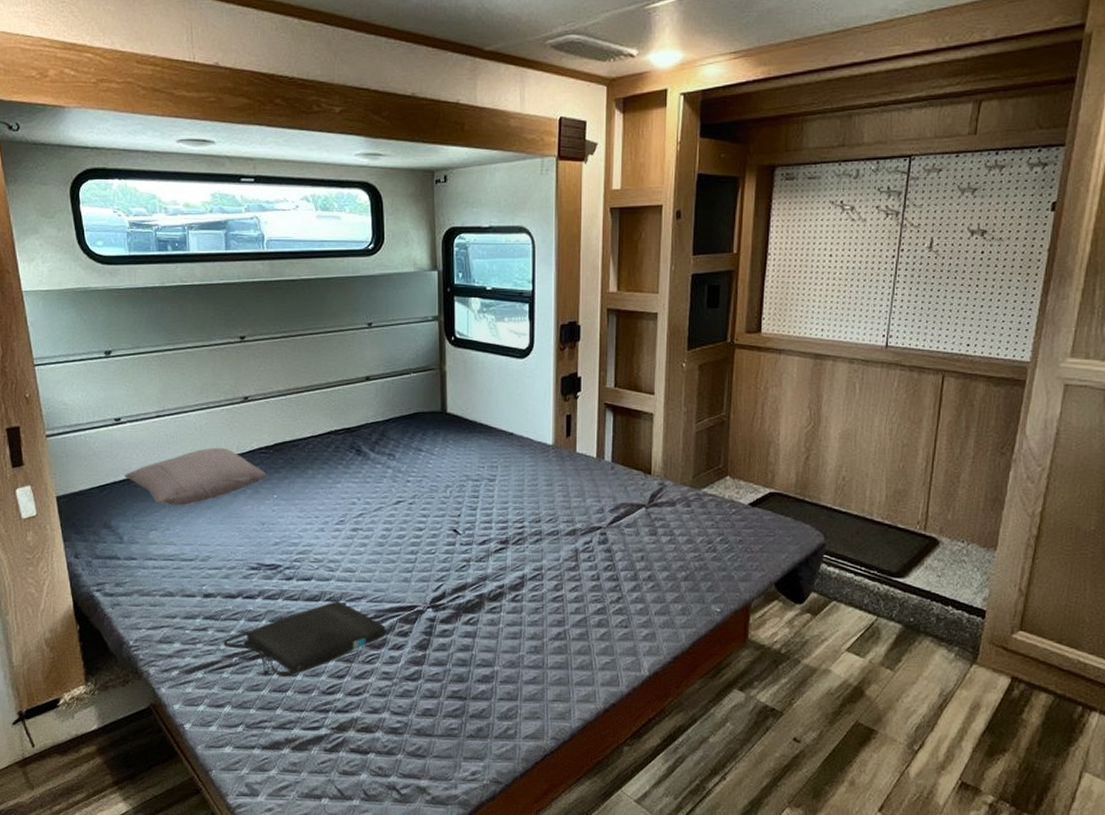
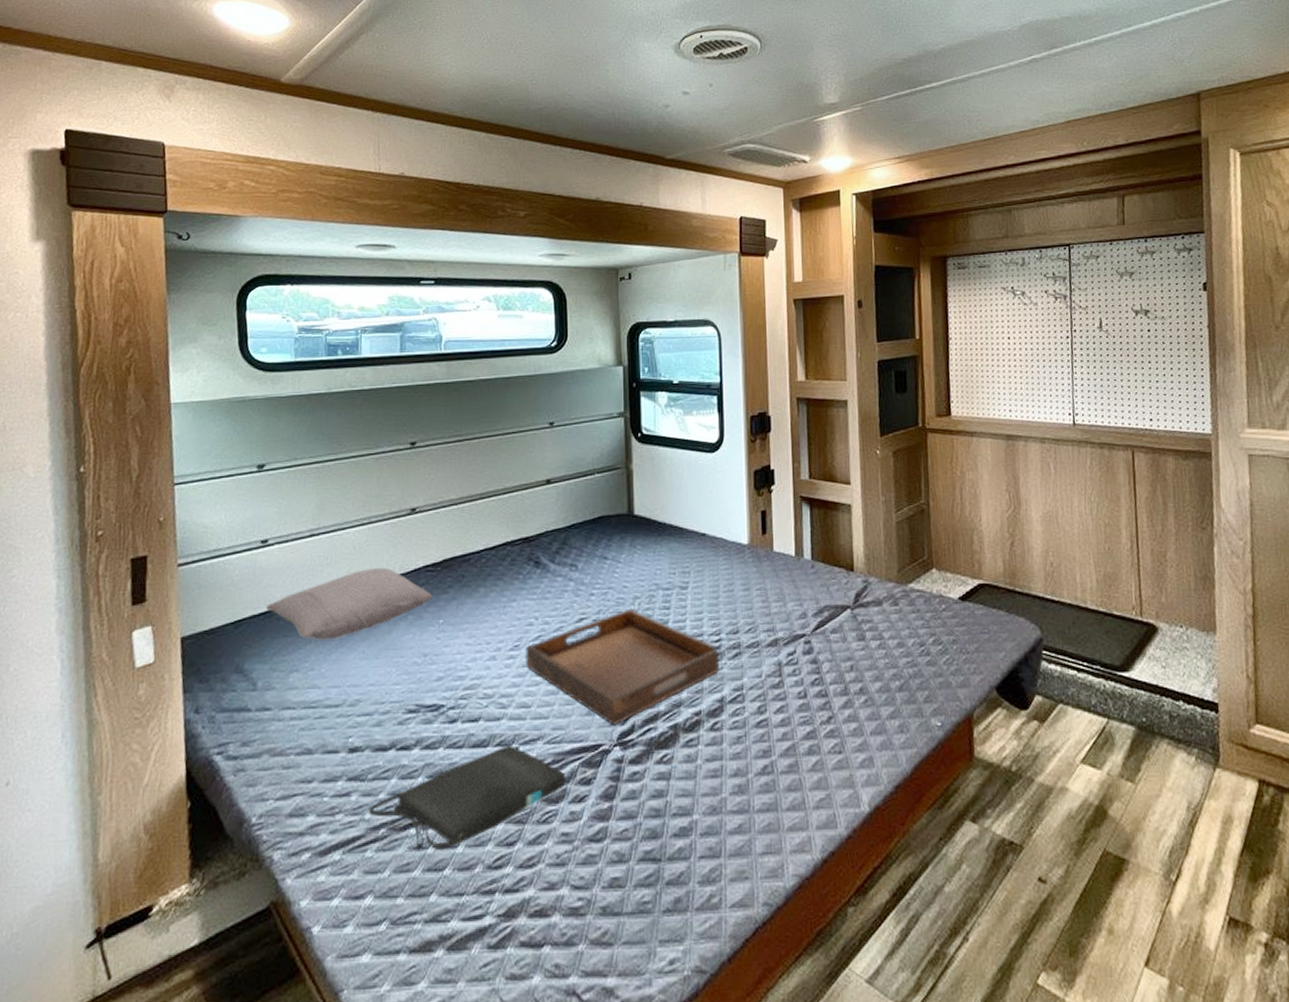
serving tray: none [349,495,523,593] -> present [524,608,720,727]

